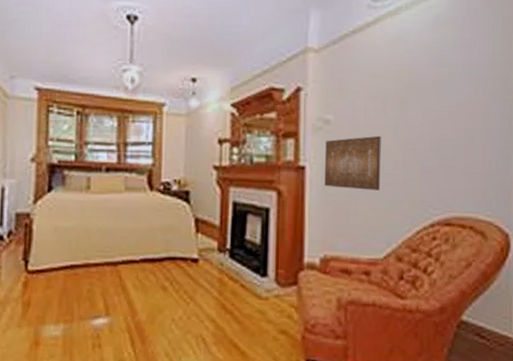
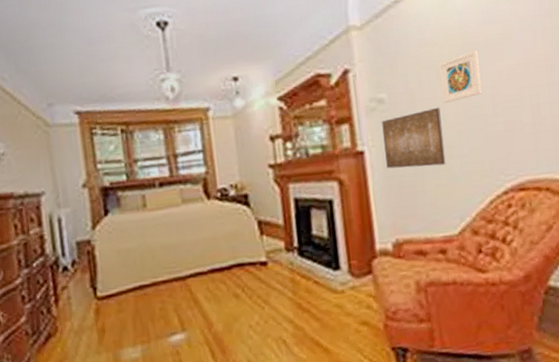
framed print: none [385,88,424,133] -> present [439,50,482,103]

